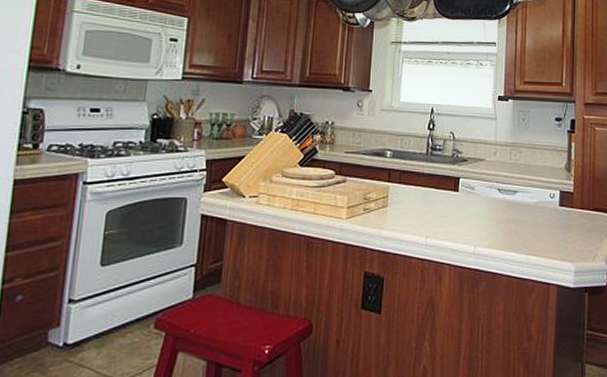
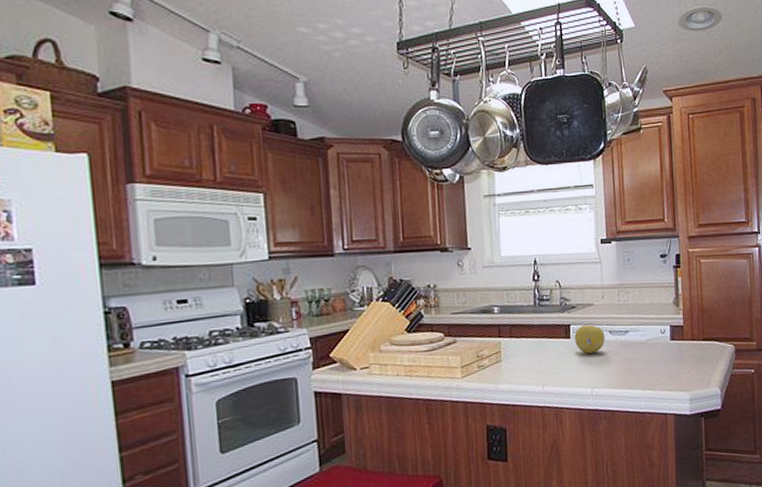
fruit: none [463,180,493,210] -> present [574,325,605,354]

